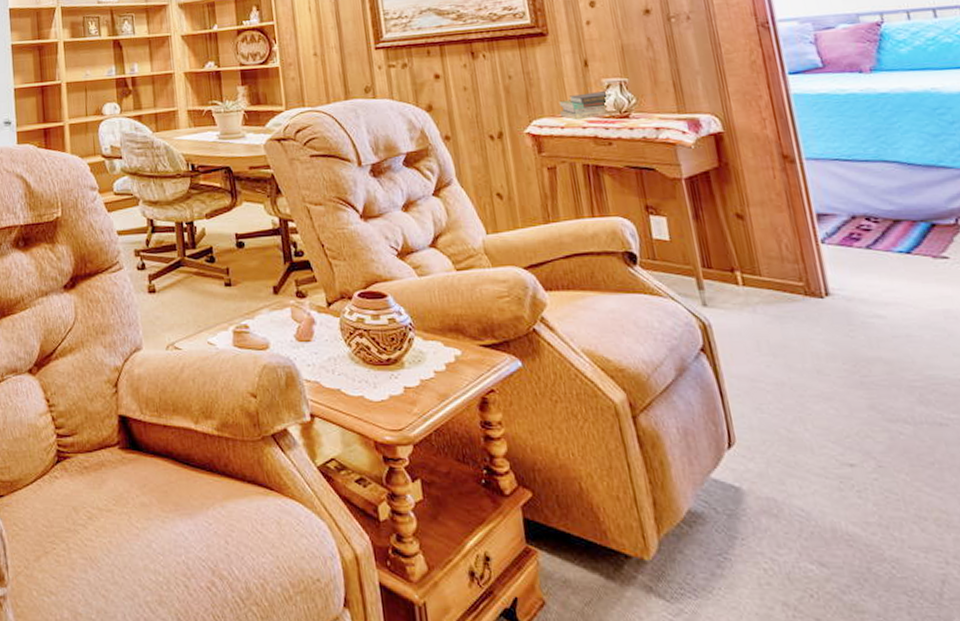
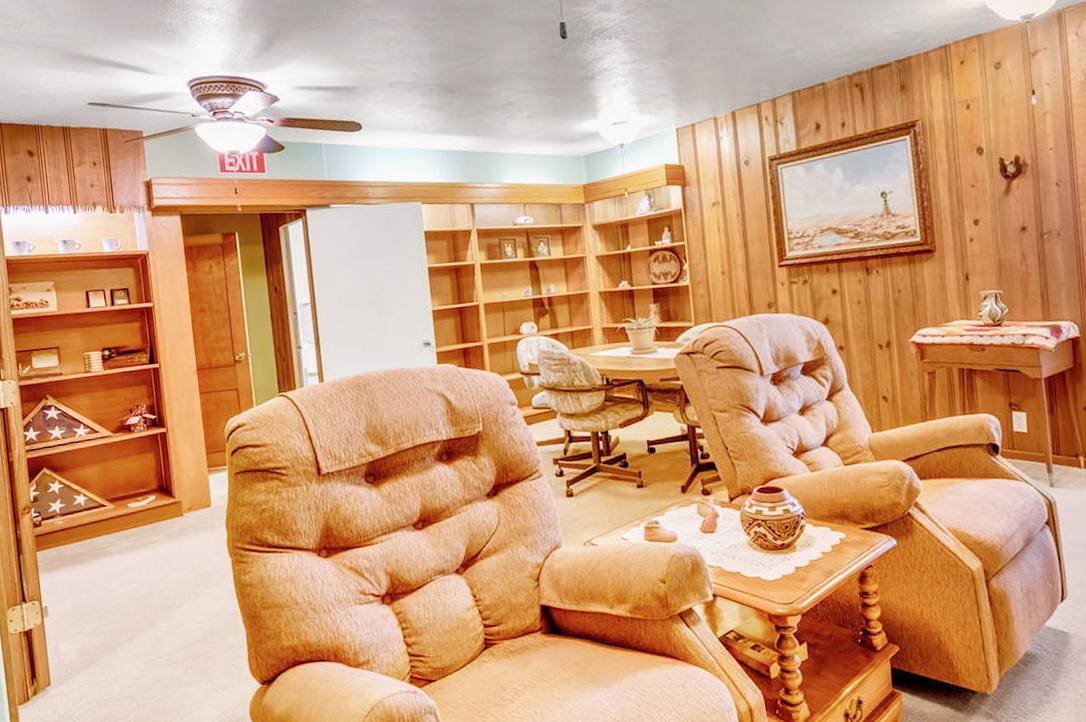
books: present [559,91,620,120] -> none [941,302,993,329]

